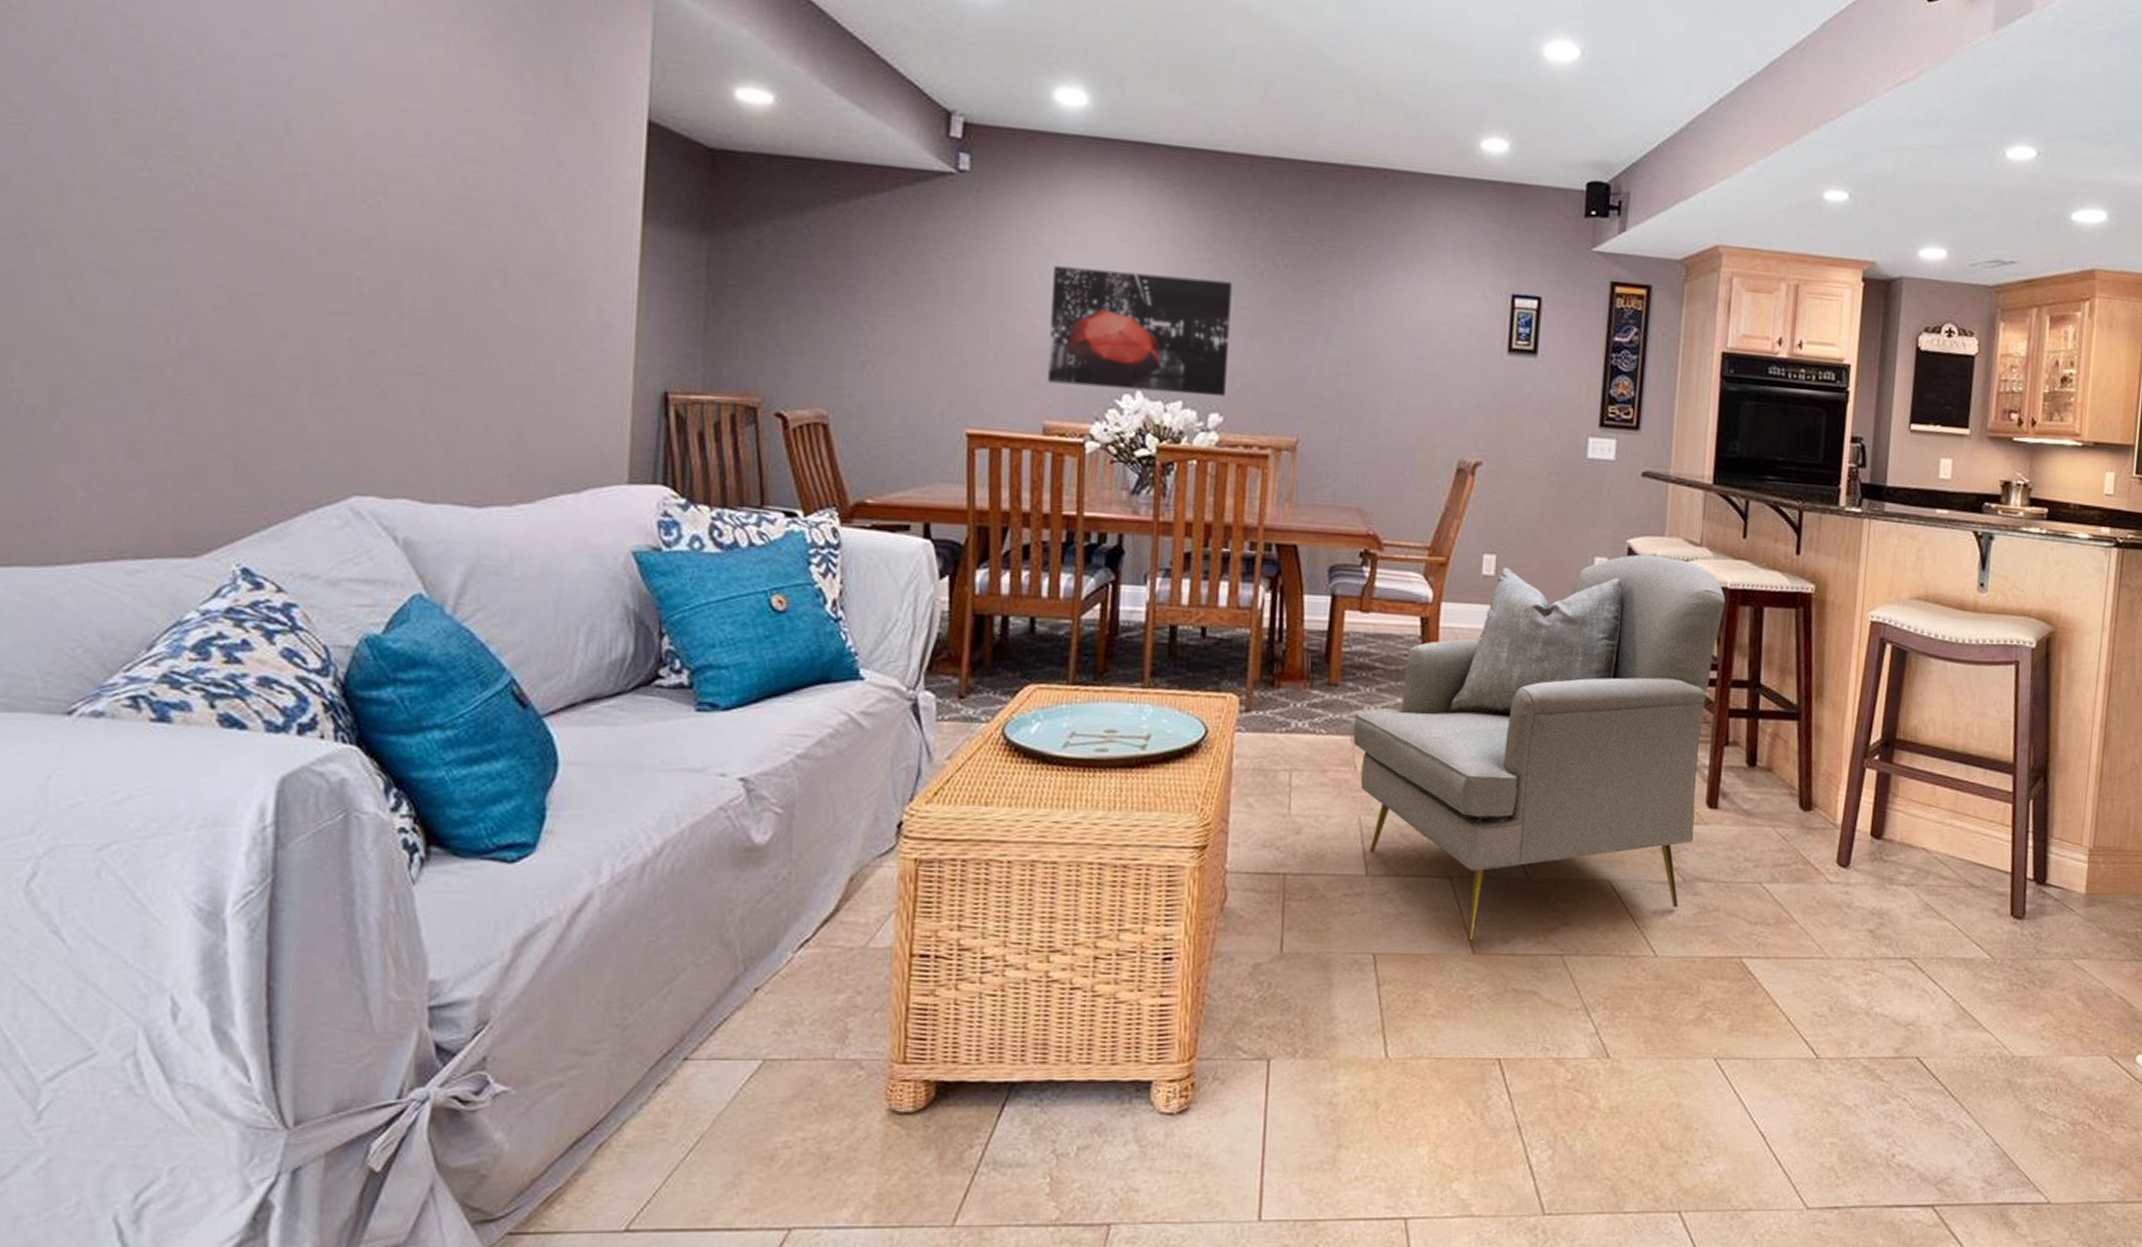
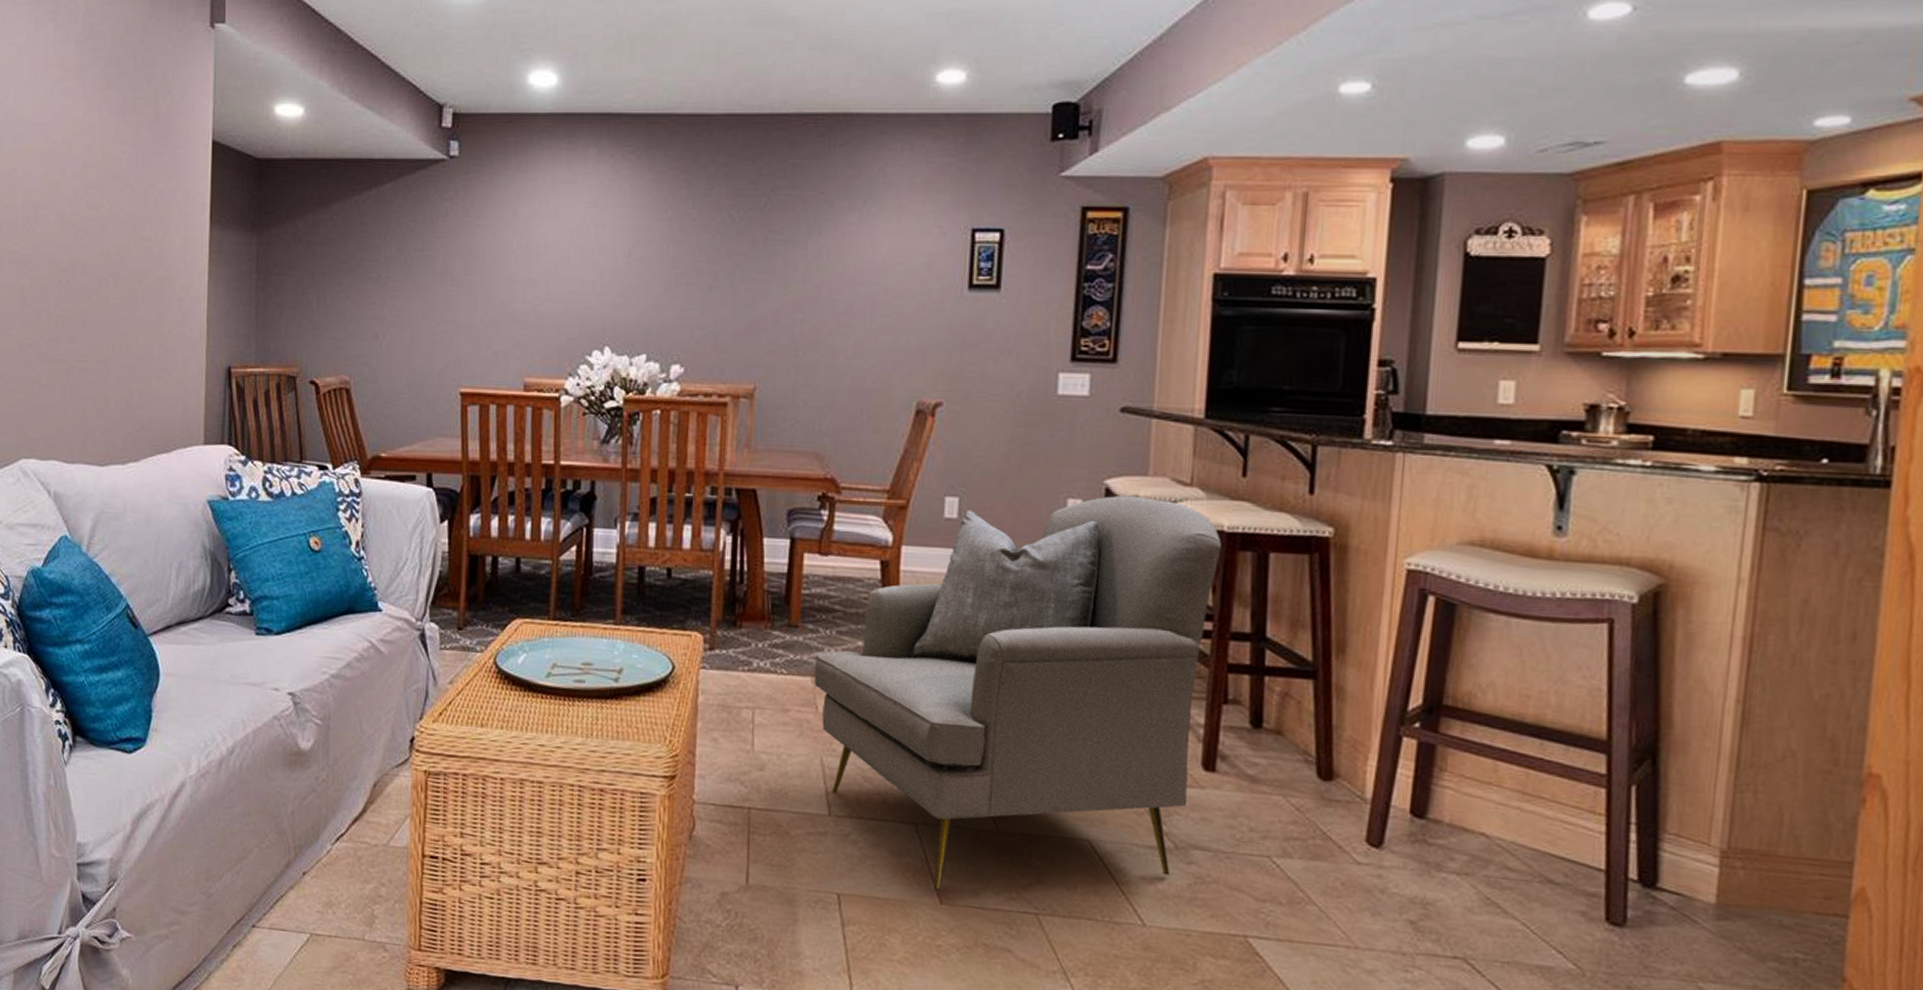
wall art: present [1047,265,1232,397] -> none [527,235,691,349]

